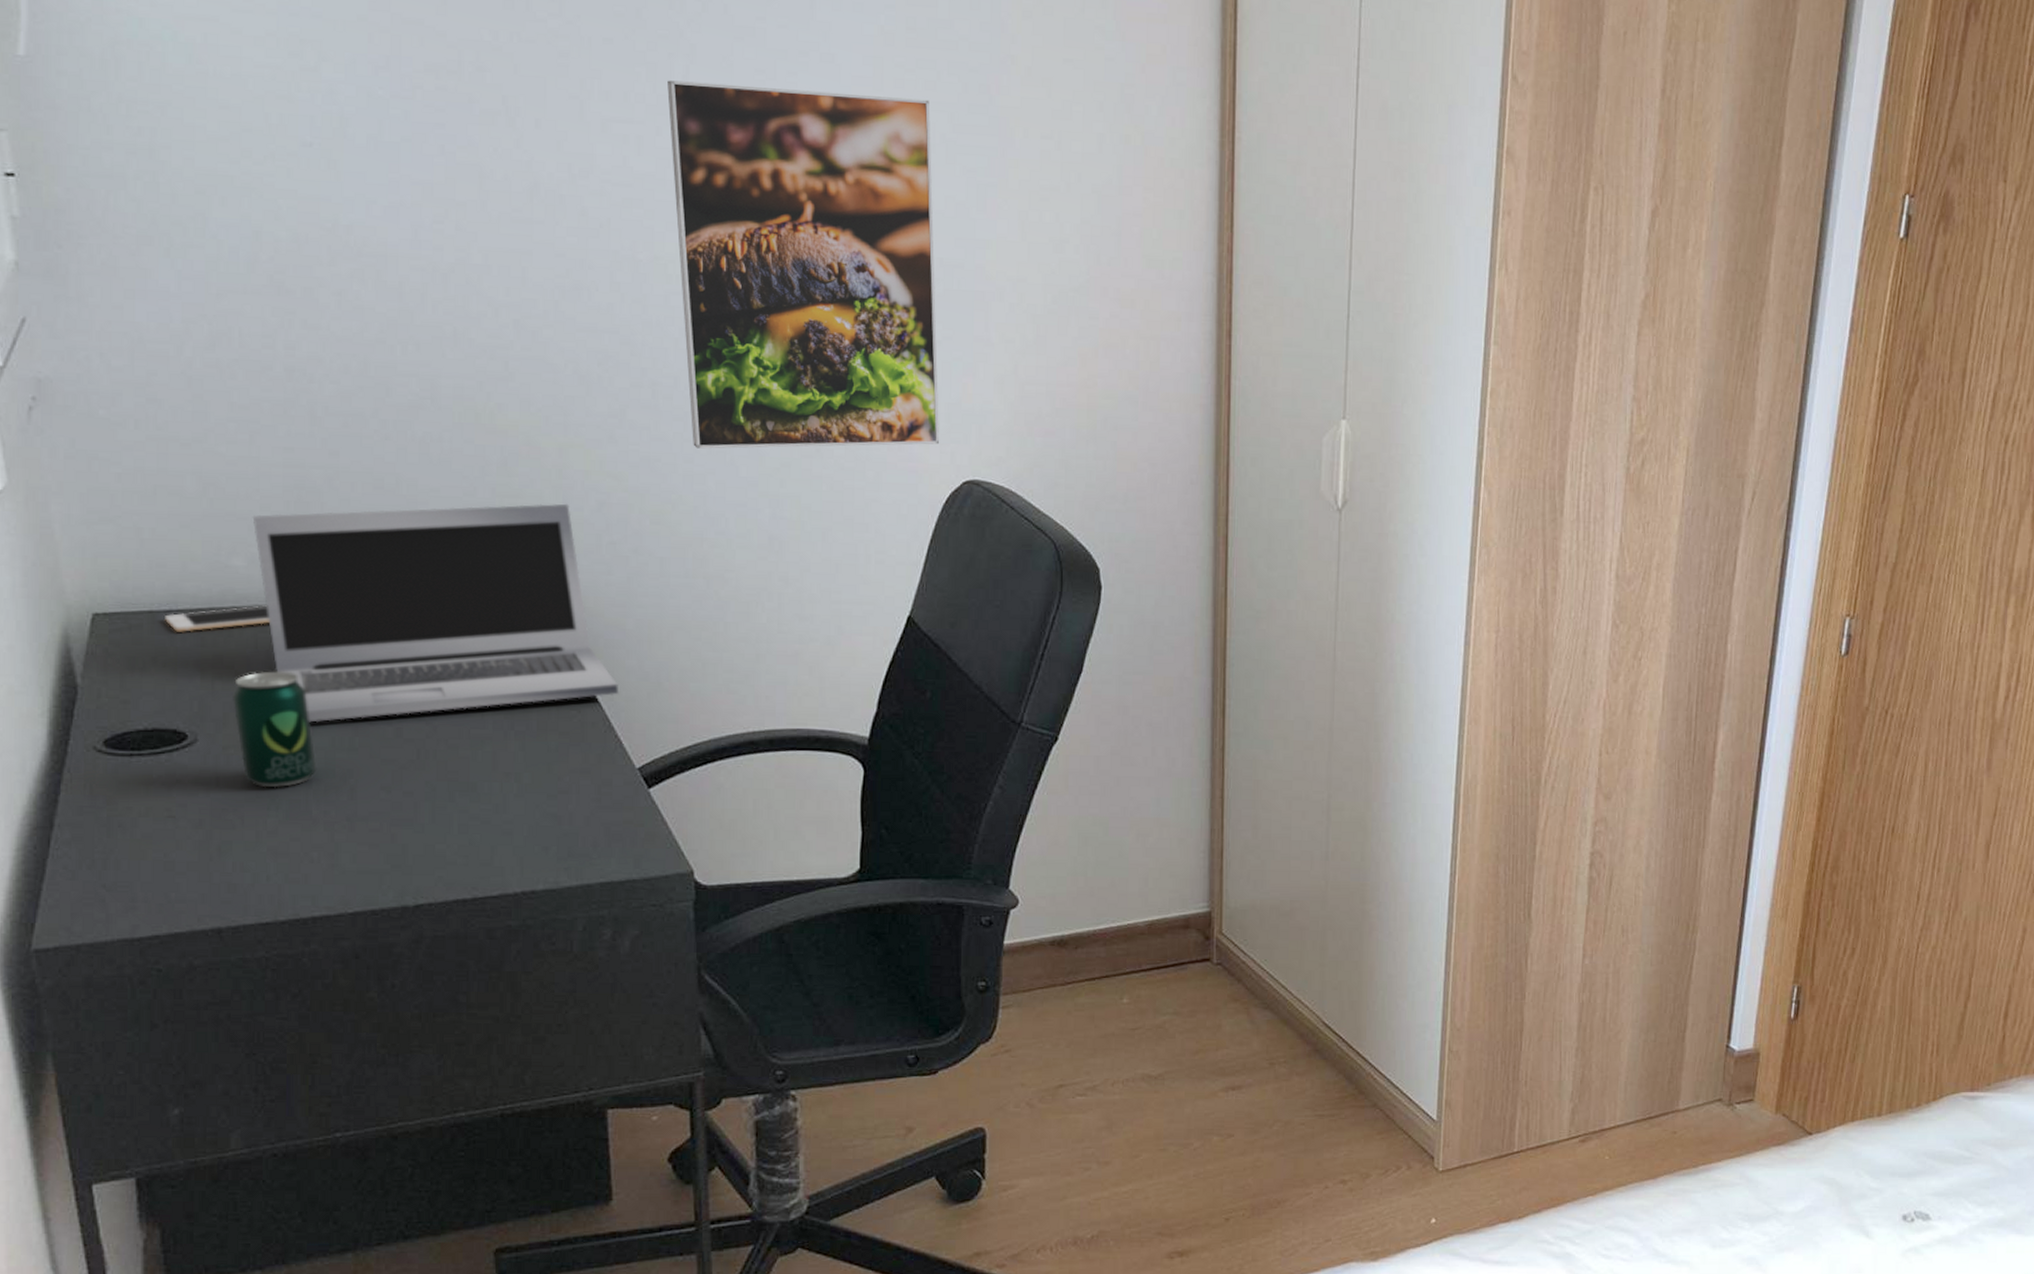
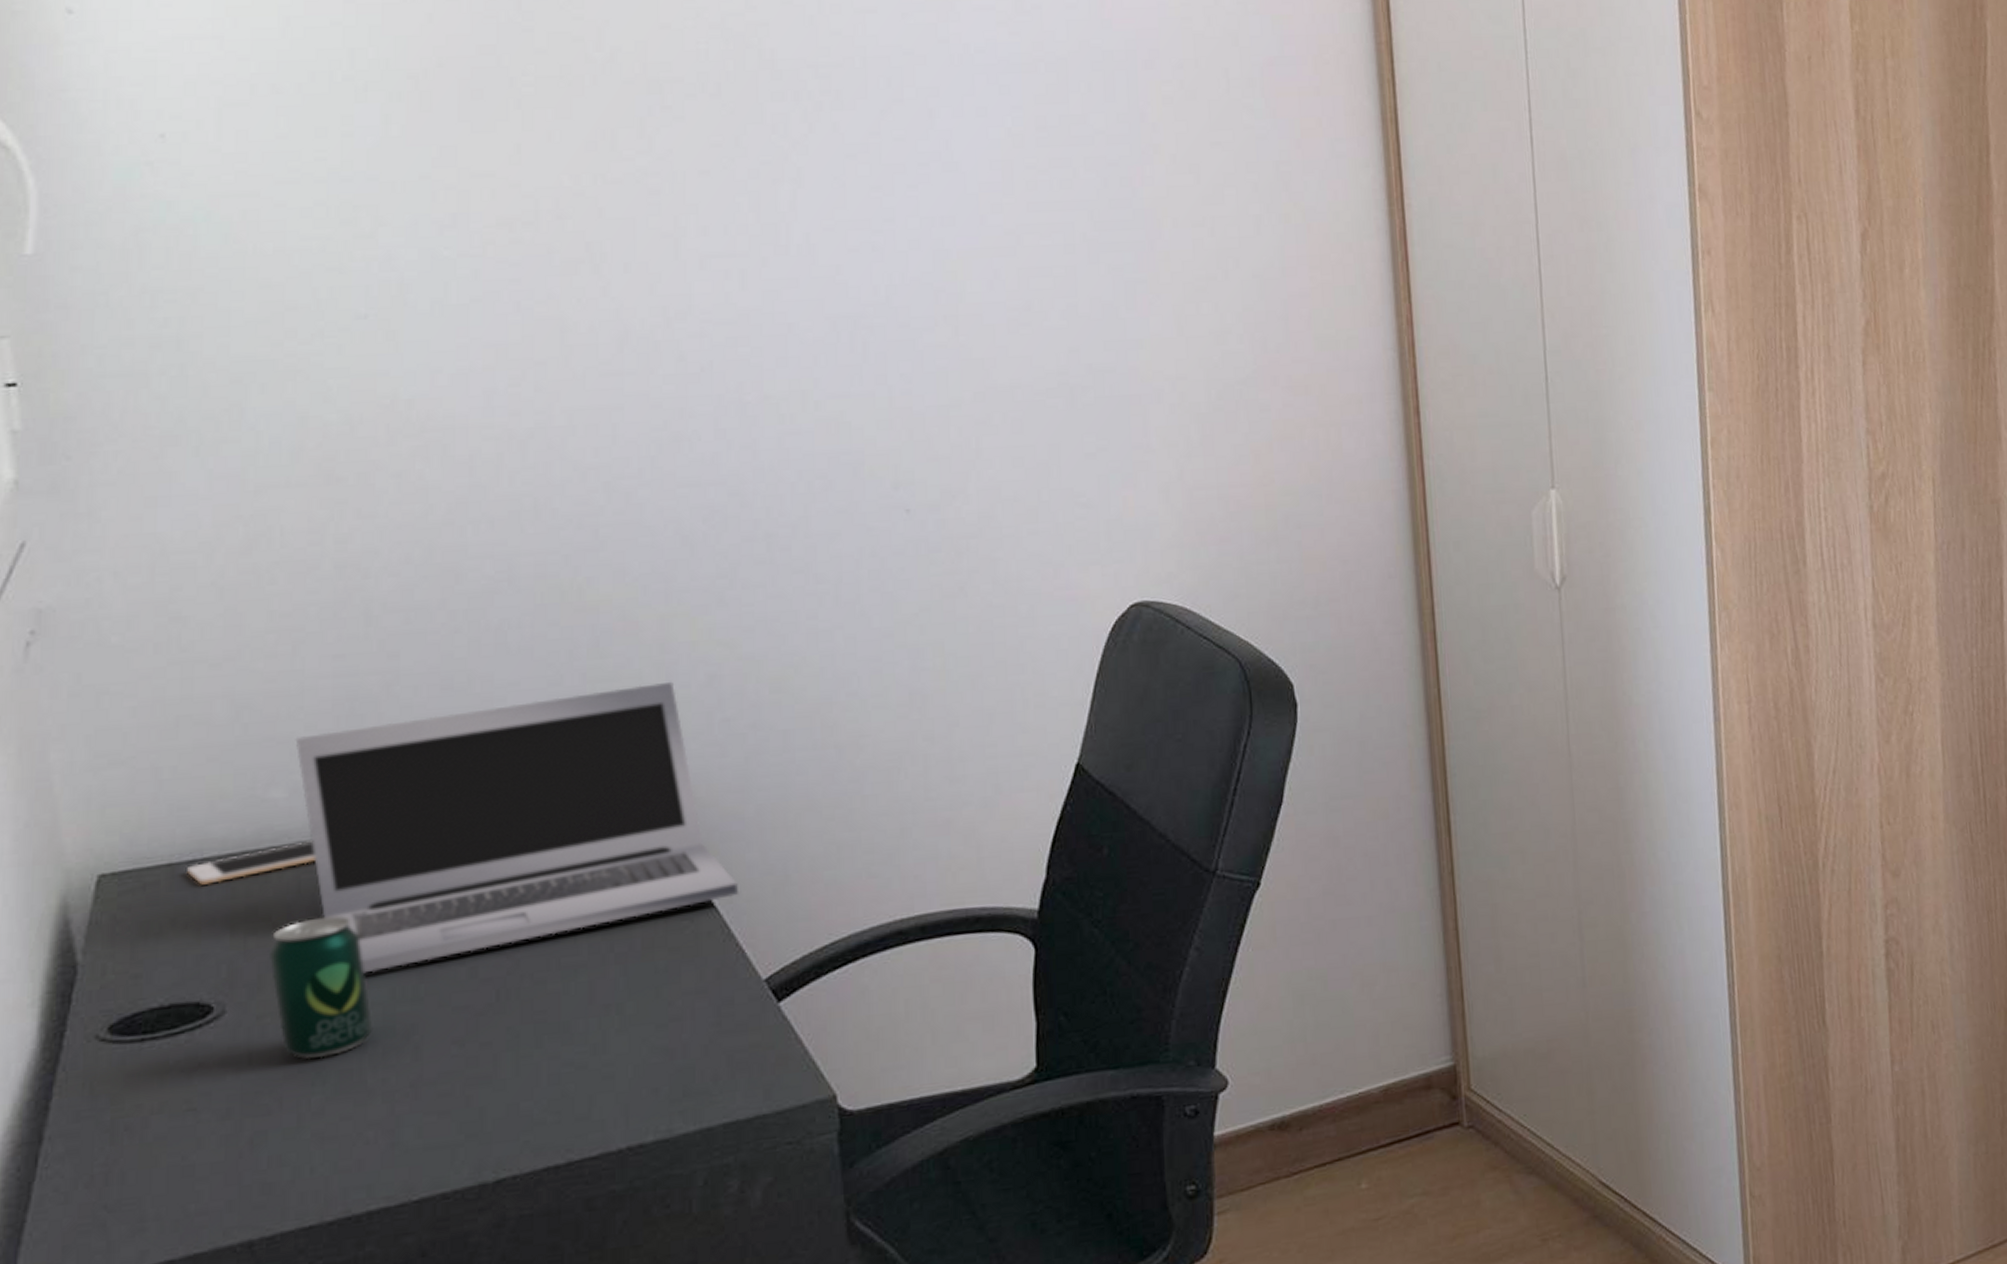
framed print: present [667,80,939,449] -> none [773,199,1100,602]

